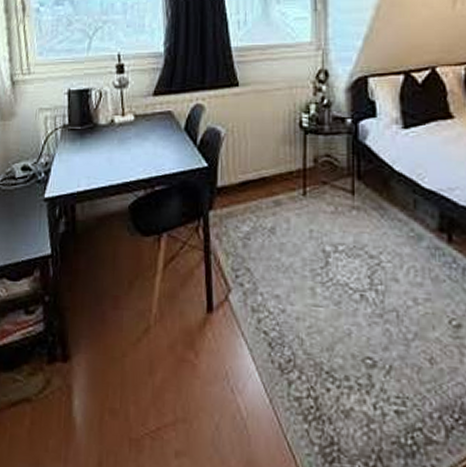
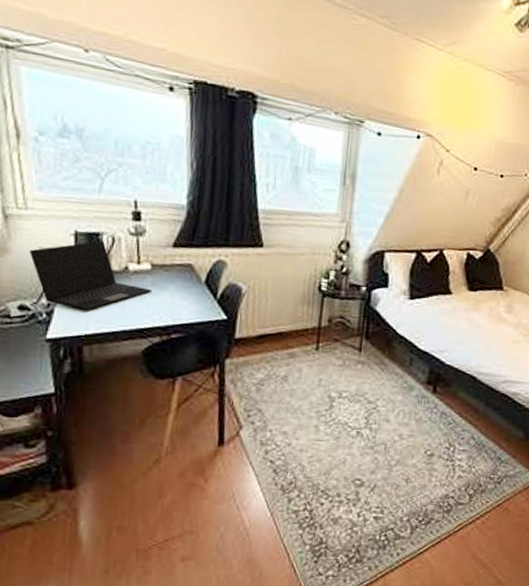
laptop: none [31,96,135,168] -> present [28,240,151,311]

